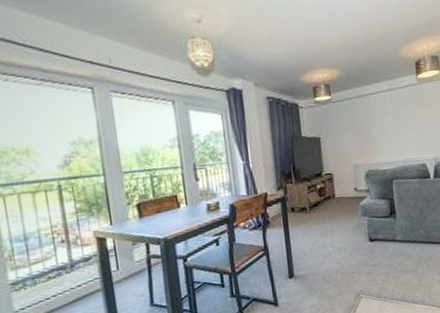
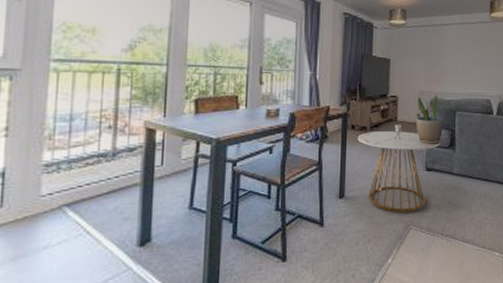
side table: none [298,201,380,285] -> present [357,125,440,213]
potted plant: none [353,166,382,216] -> present [416,94,443,144]

